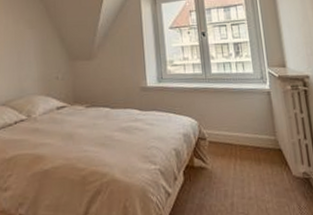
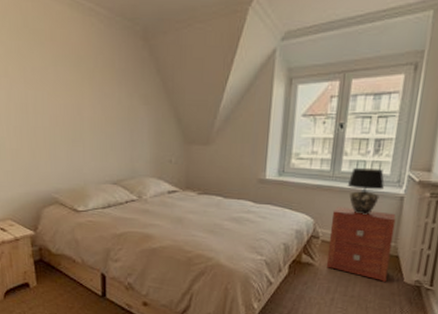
nightstand: none [212,106,277,178] -> present [326,207,396,282]
table lamp: none [219,68,251,112] -> present [347,167,385,215]

